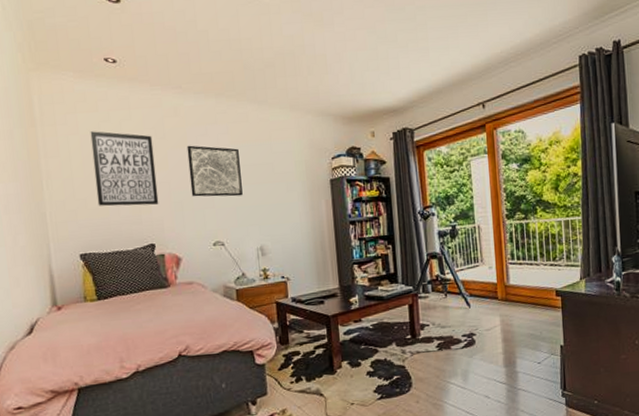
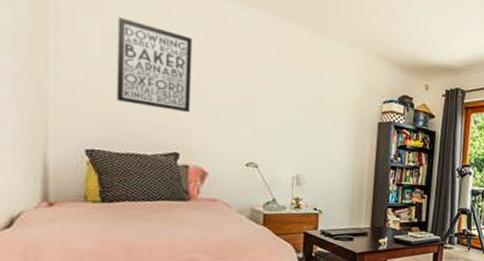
wall art: present [187,145,243,197] -> none [229,57,288,121]

